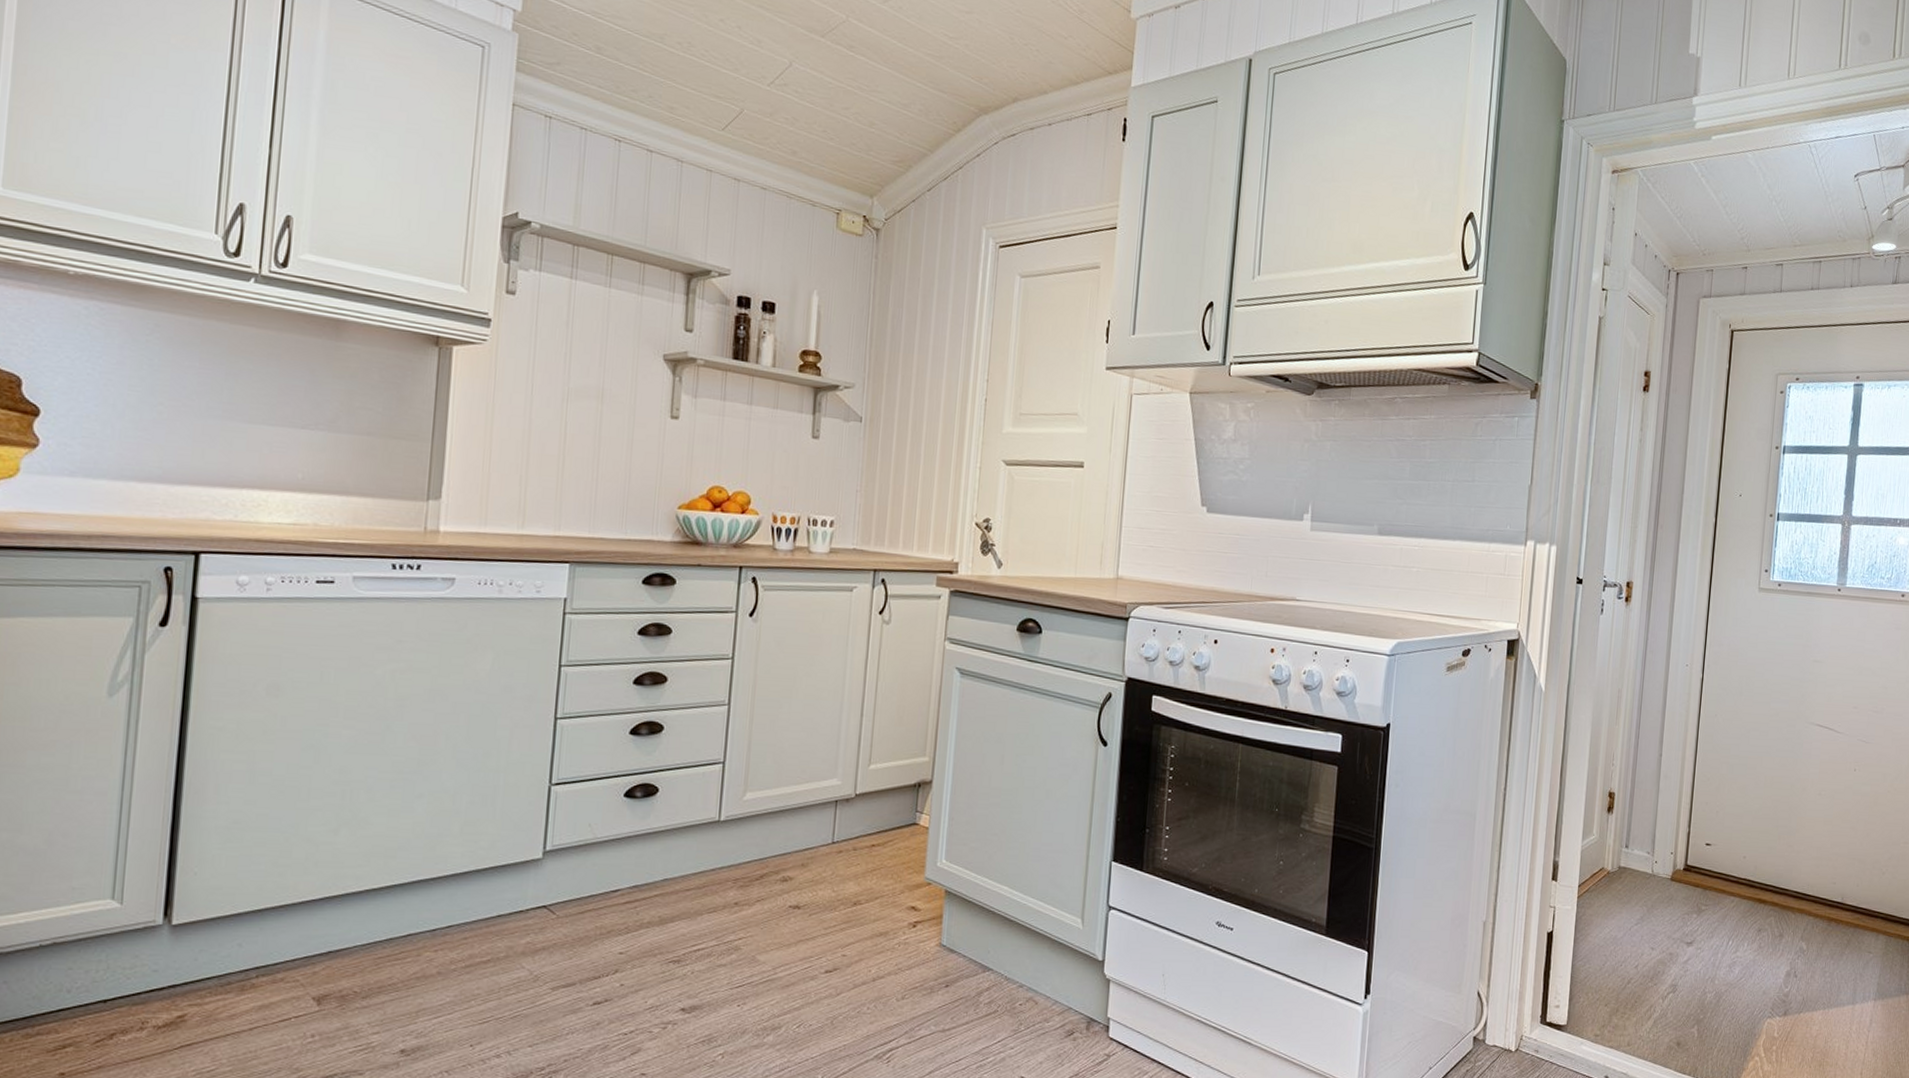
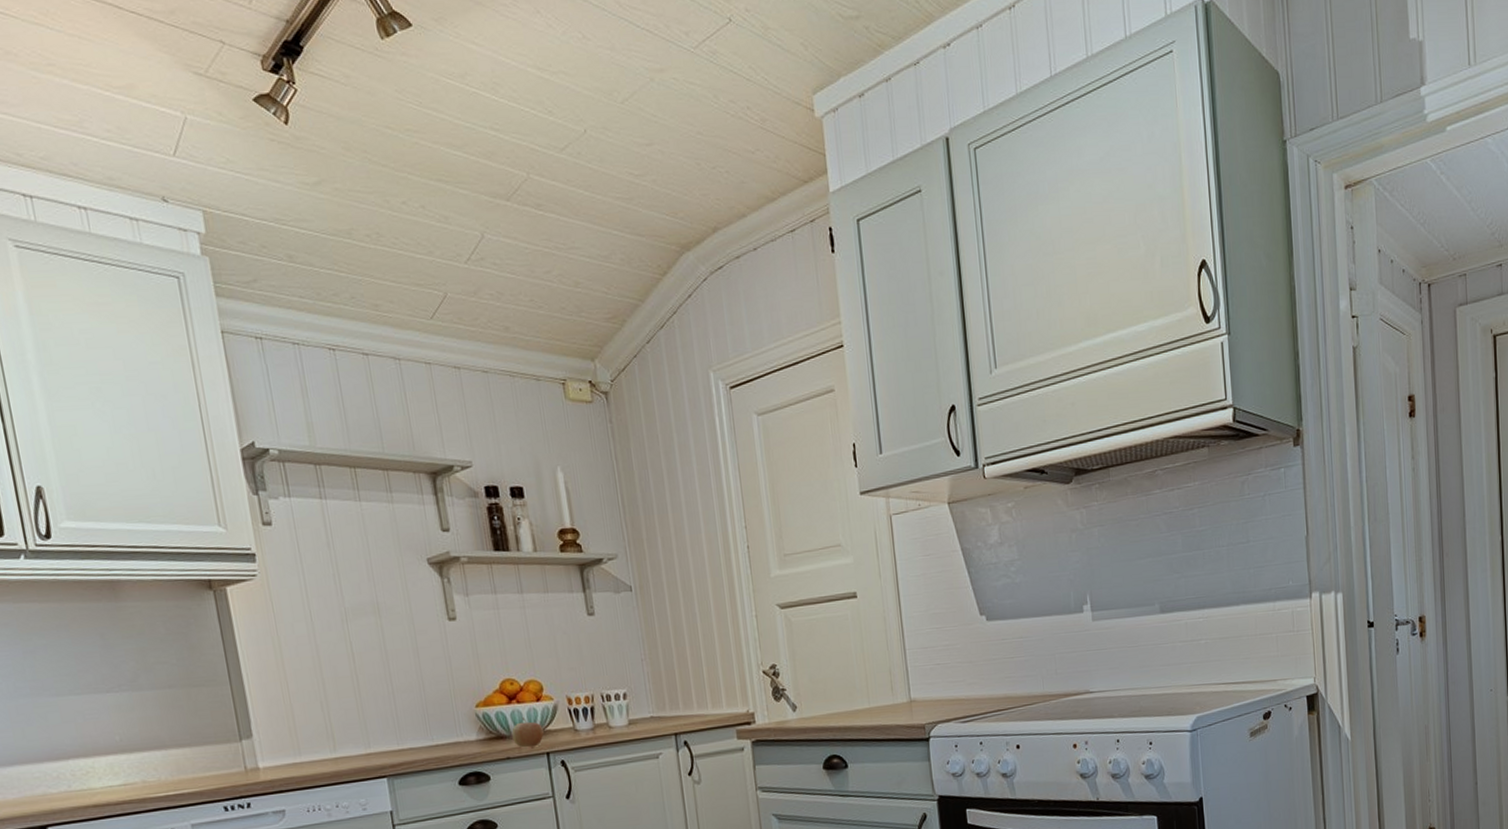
fruit: none [708,527,742,559] -> present [511,718,544,748]

